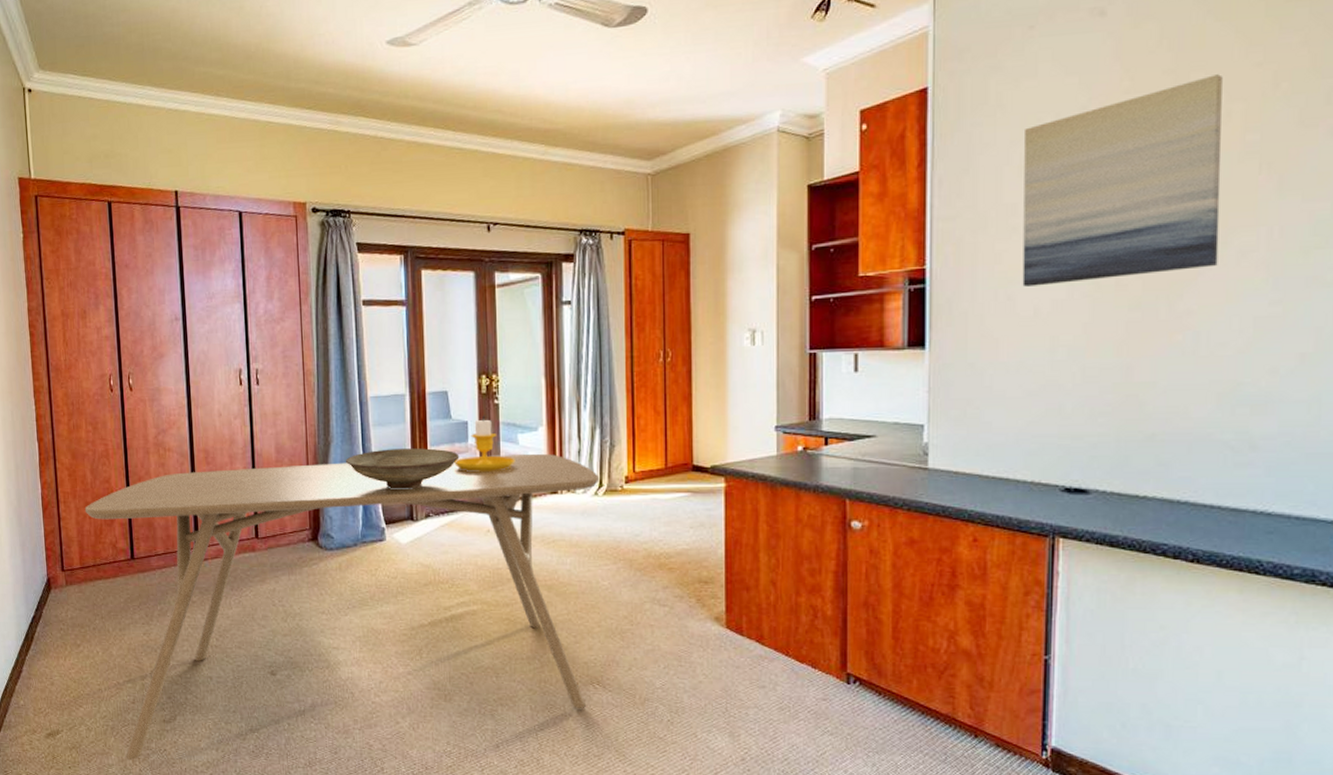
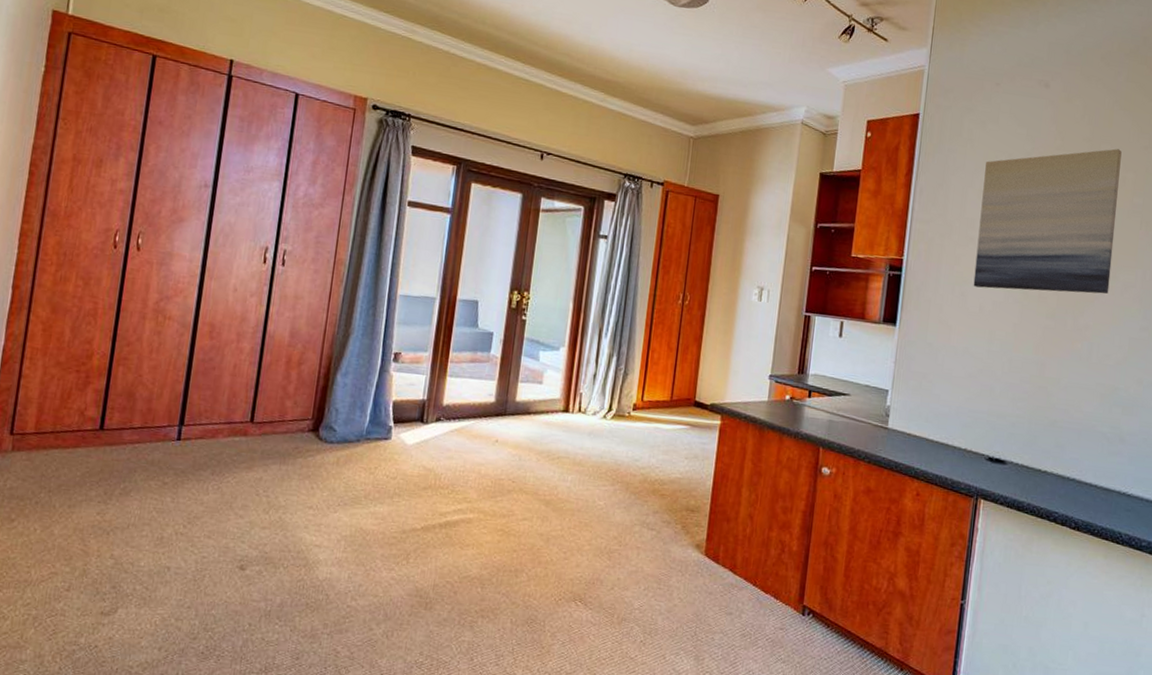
dining table: present [84,453,600,760] -> none [43,343,610,656]
decorative bowl: present [345,448,460,489] -> none [362,348,480,391]
candlestick: present [454,415,516,473] -> none [474,329,534,384]

